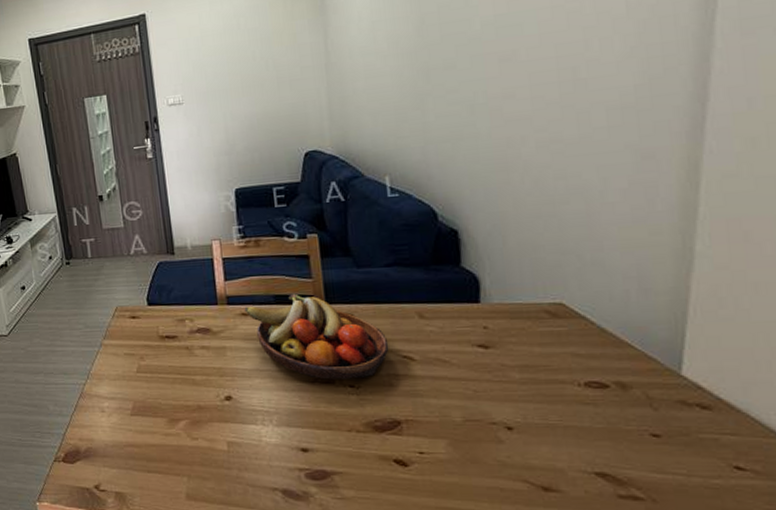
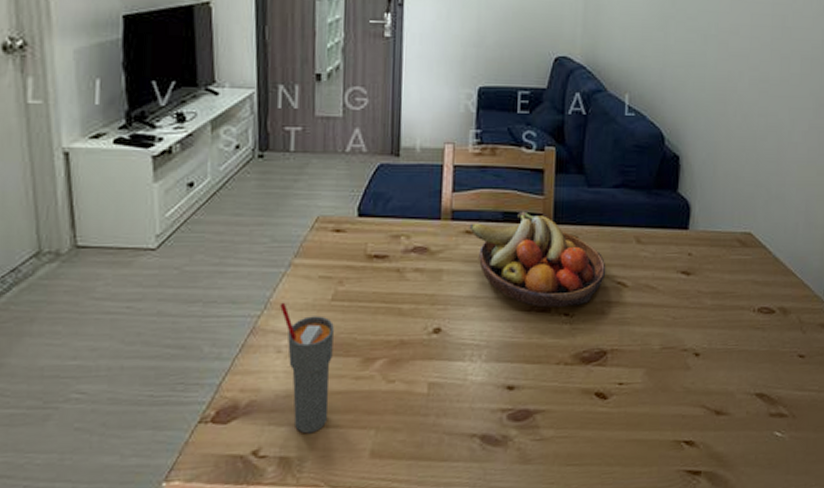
cup: none [99,373,148,476] -> present [280,302,334,434]

